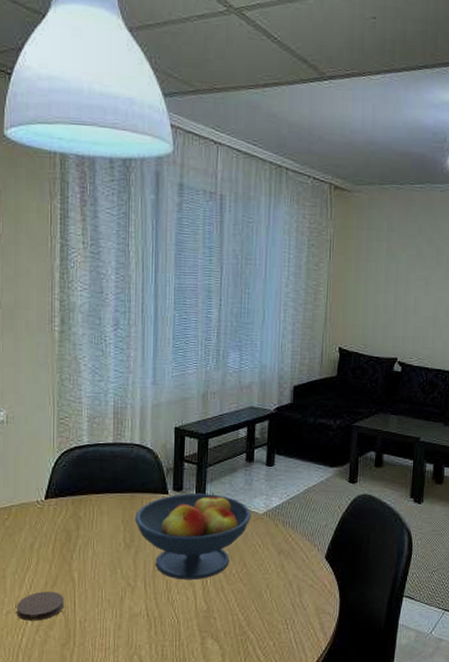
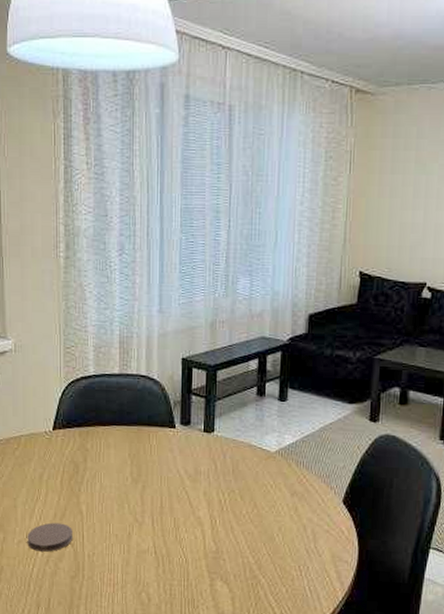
fruit bowl: present [134,492,251,580] -> none [141,427,262,519]

